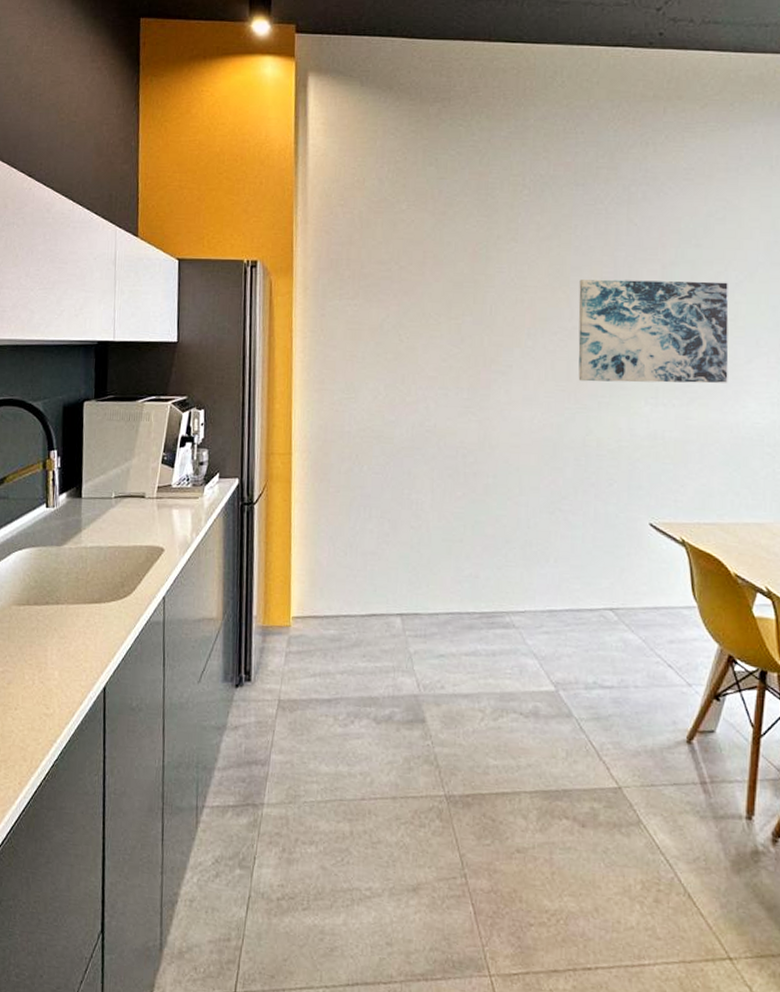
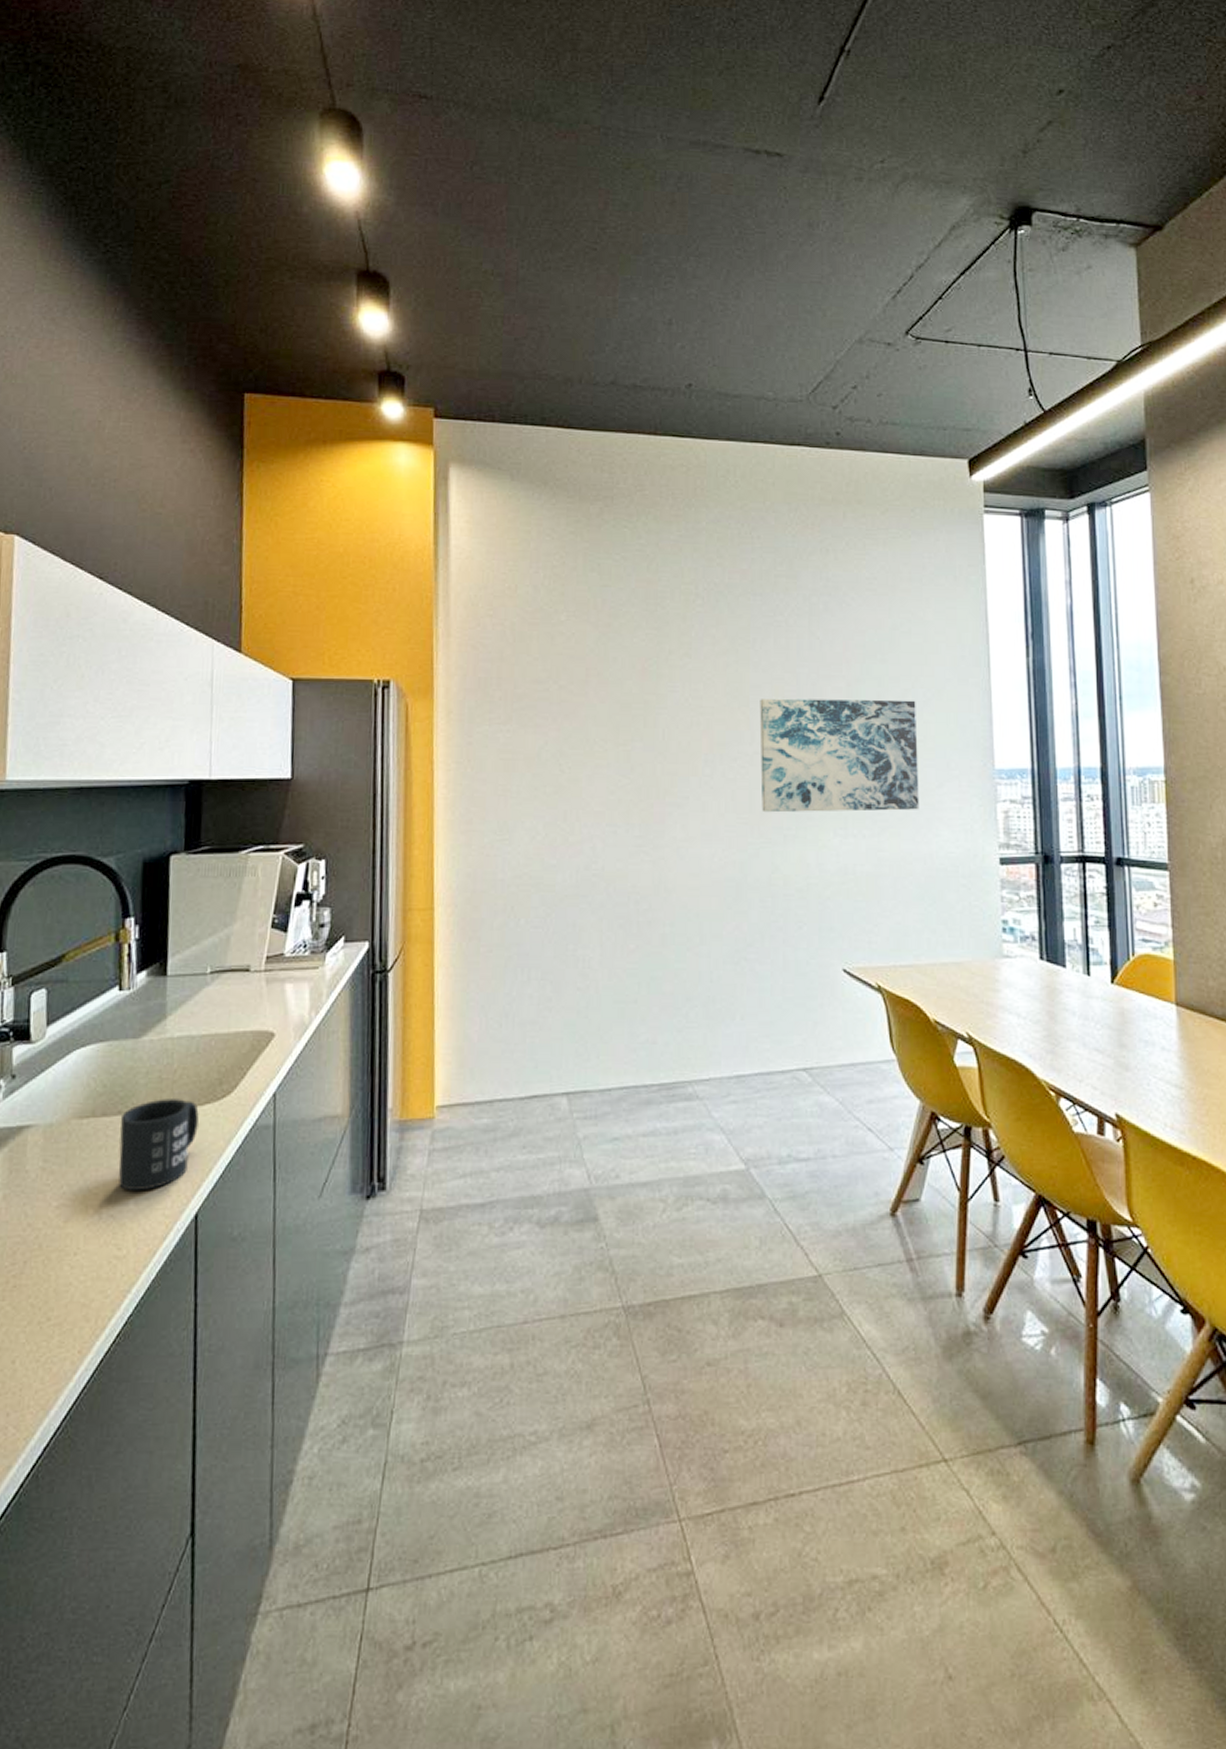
mug: none [47,595,106,665] -> present [118,1099,199,1192]

